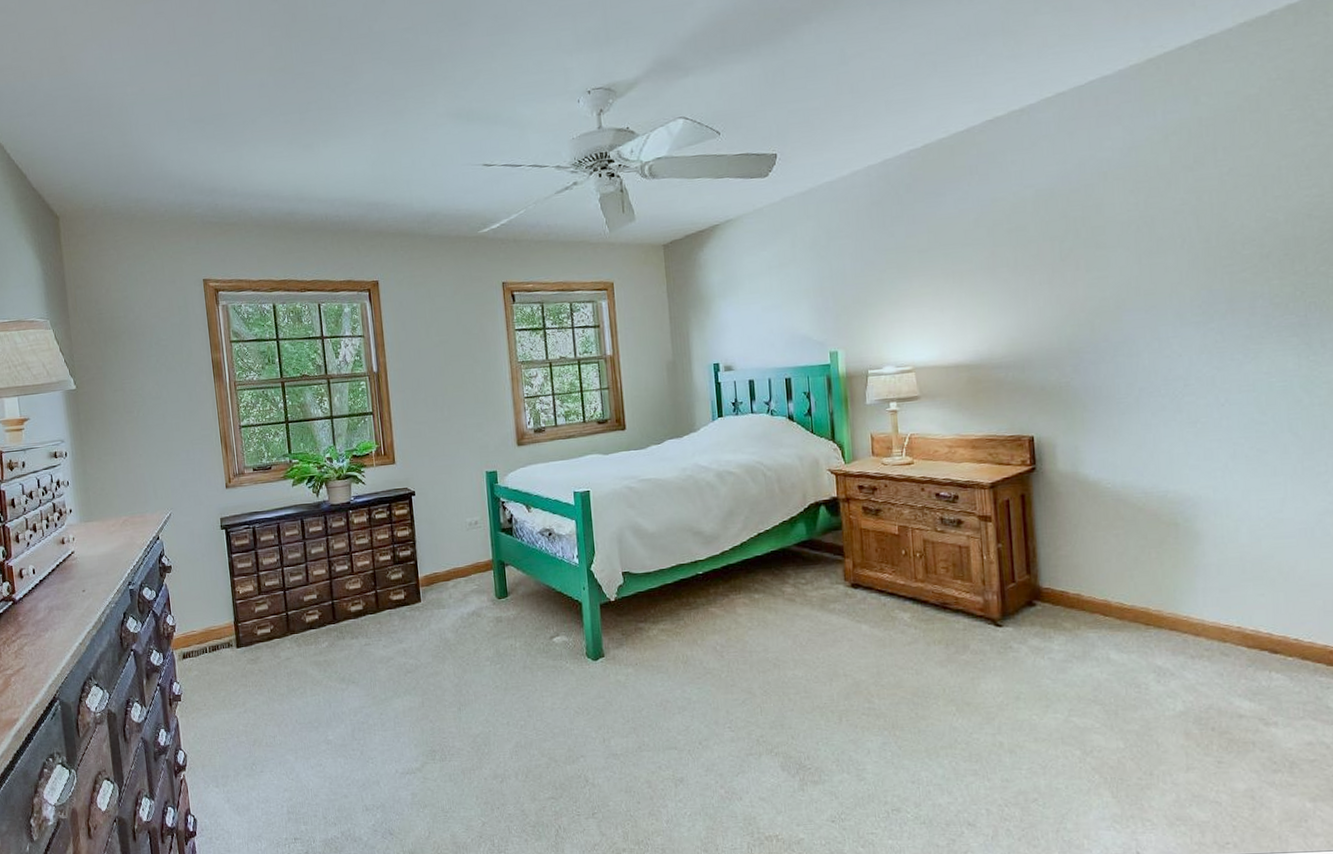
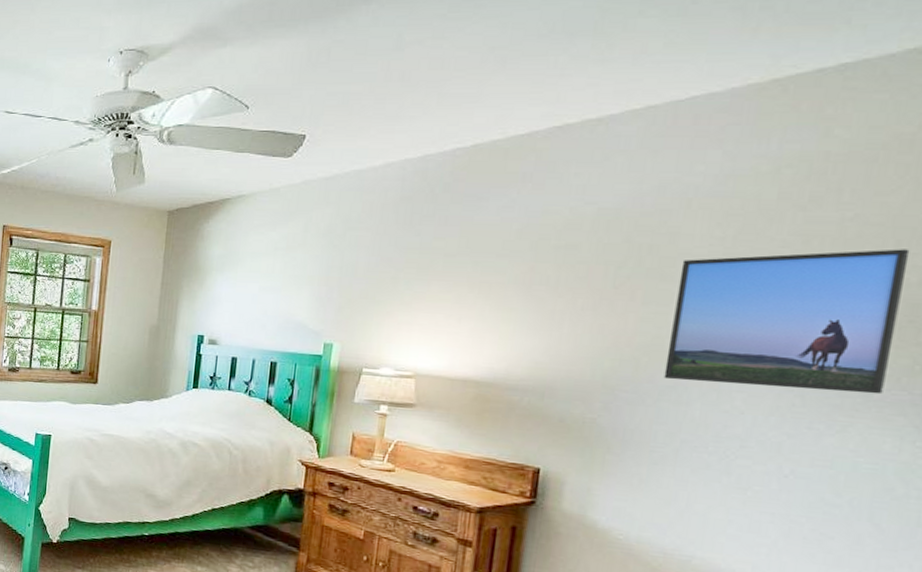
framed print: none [1110,193,1278,336] -> present [663,249,910,395]

